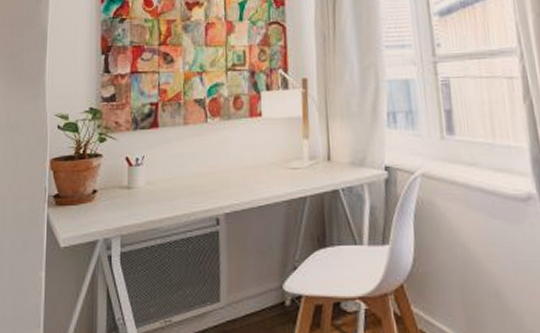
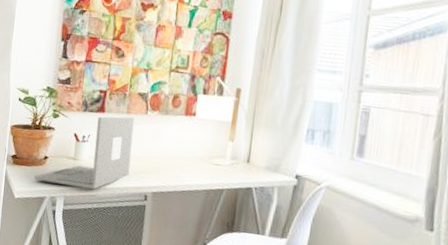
laptop: none [83,128,195,222] -> present [34,116,135,190]

